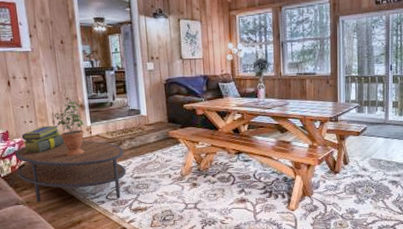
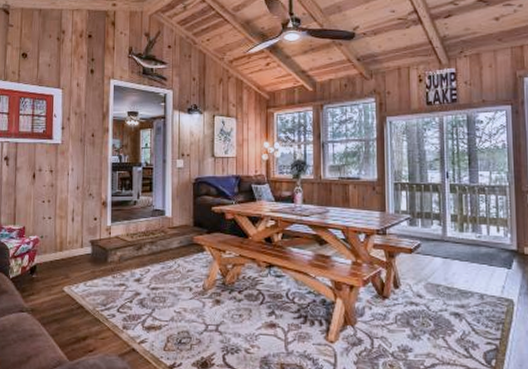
coffee table: present [14,140,126,202] -> none [27,242,142,313]
stack of books: present [21,125,65,153] -> none [37,223,82,253]
potted plant: present [53,99,85,156] -> none [74,195,104,259]

